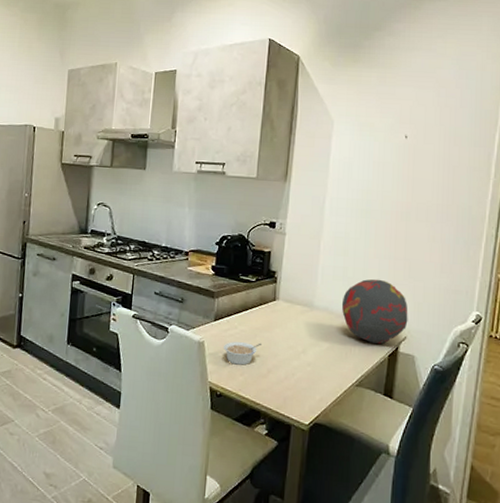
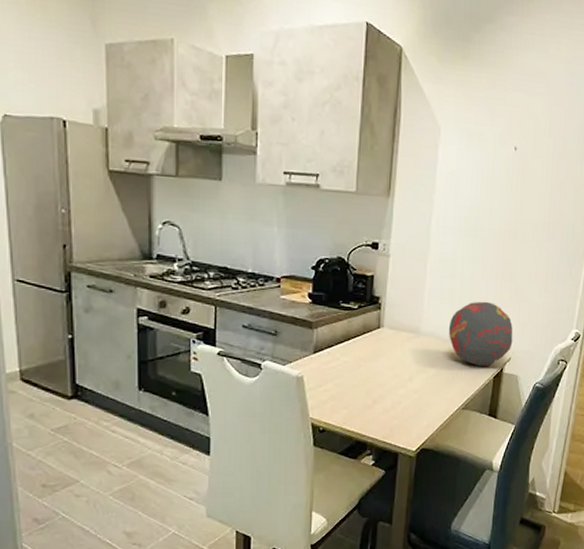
legume: present [224,342,263,365] -> none [325,373,367,398]

